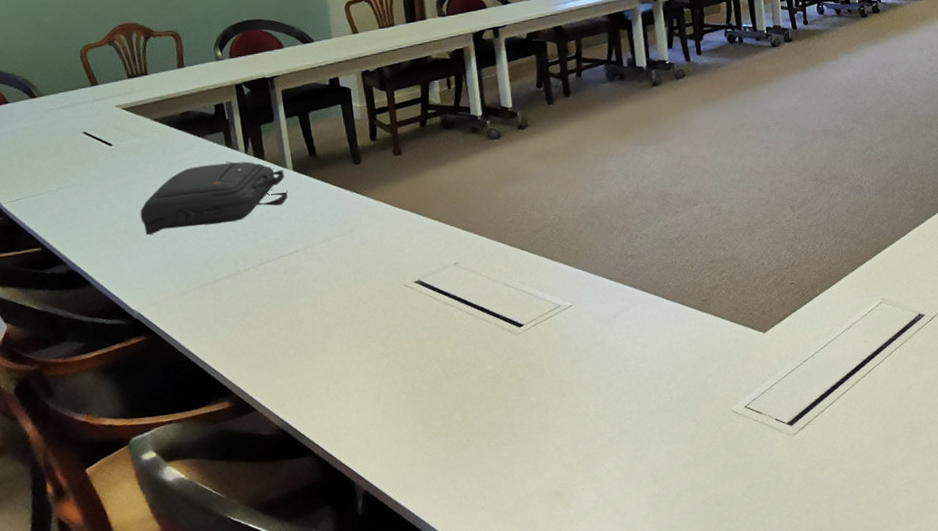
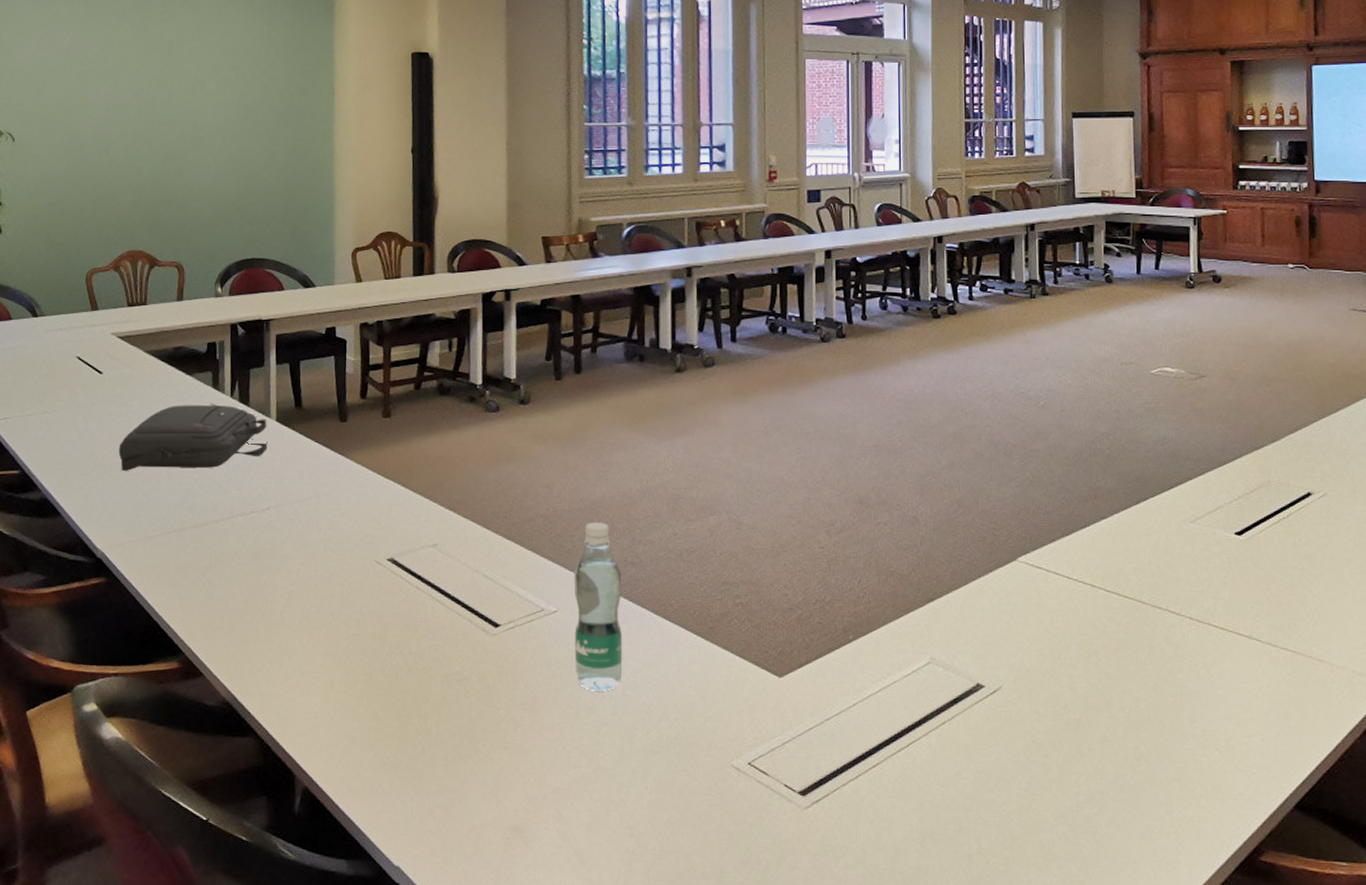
bottle: none [582,224,634,368] -> present [573,522,623,691]

